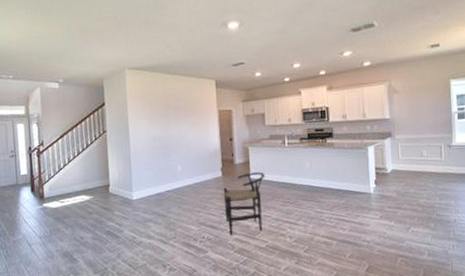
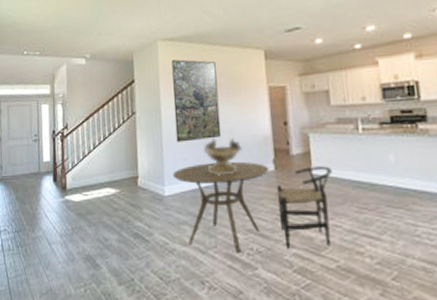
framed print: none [138,86,180,156] -> present [171,59,222,143]
dining table: none [139,170,218,242] -> present [172,161,270,254]
birdbath: none [165,151,197,182] -> present [204,137,242,176]

